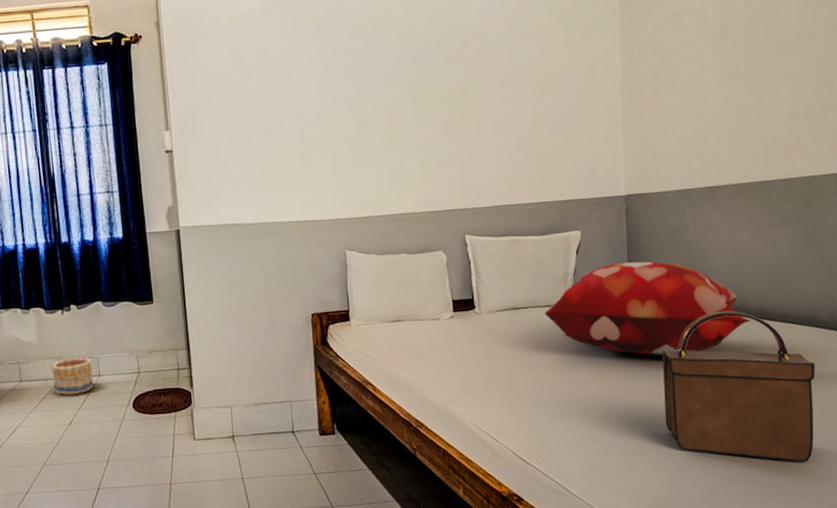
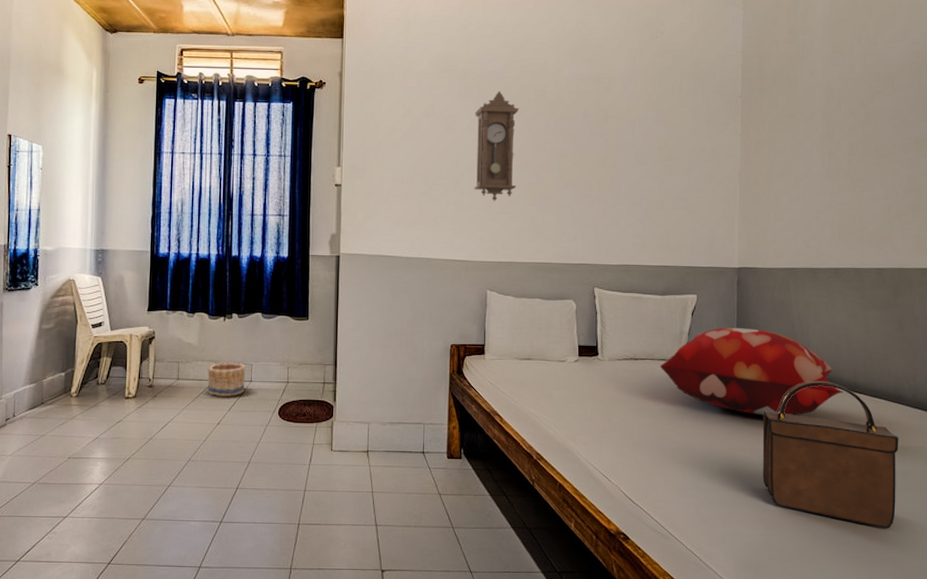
pendulum clock: none [313,23,369,151] -> present [474,91,519,202]

